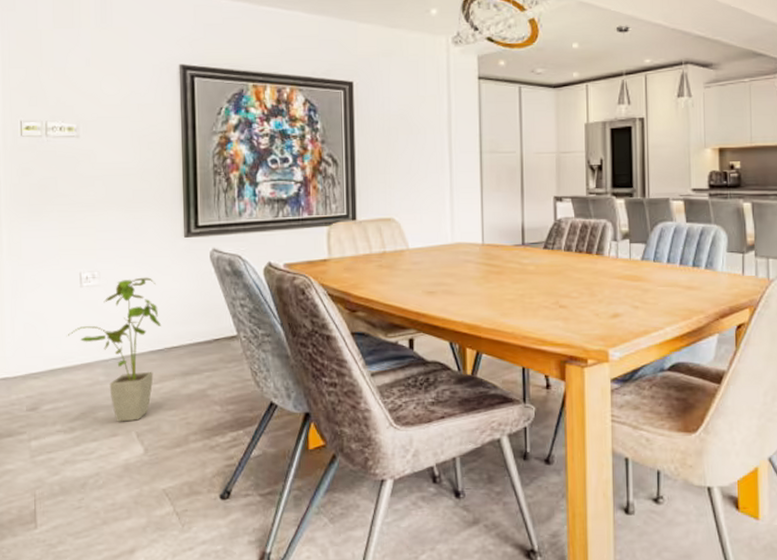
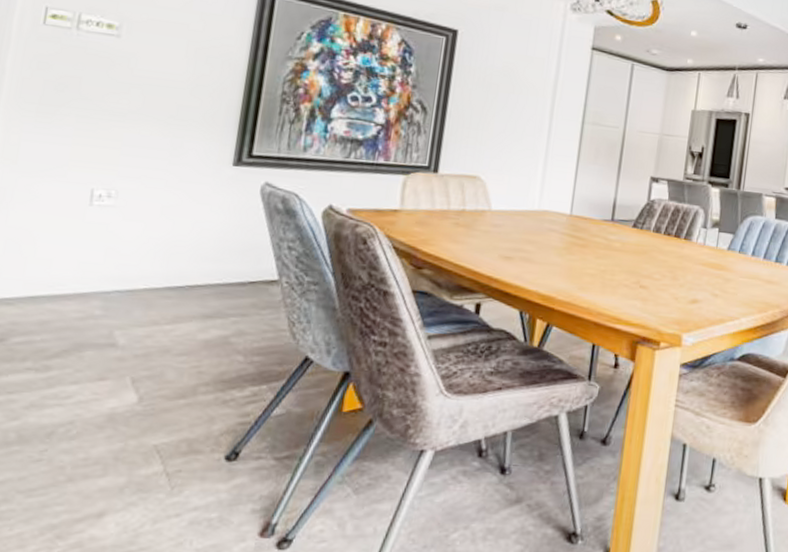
house plant: present [67,277,162,422] -> none [61,203,188,365]

